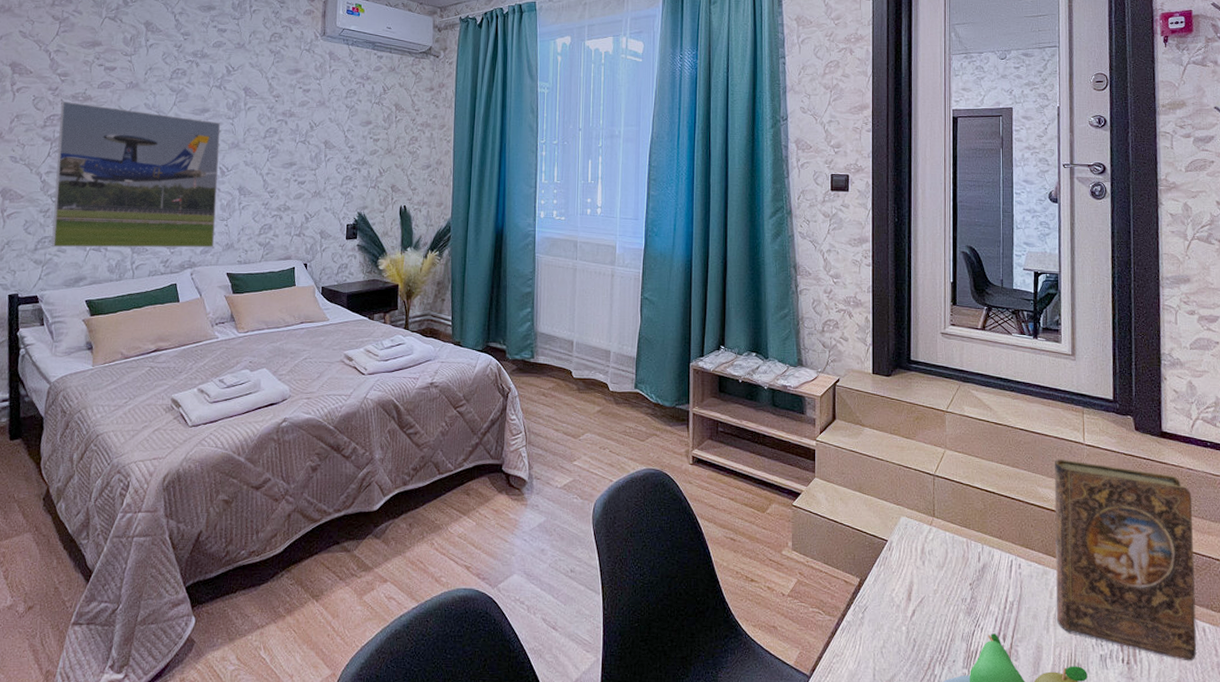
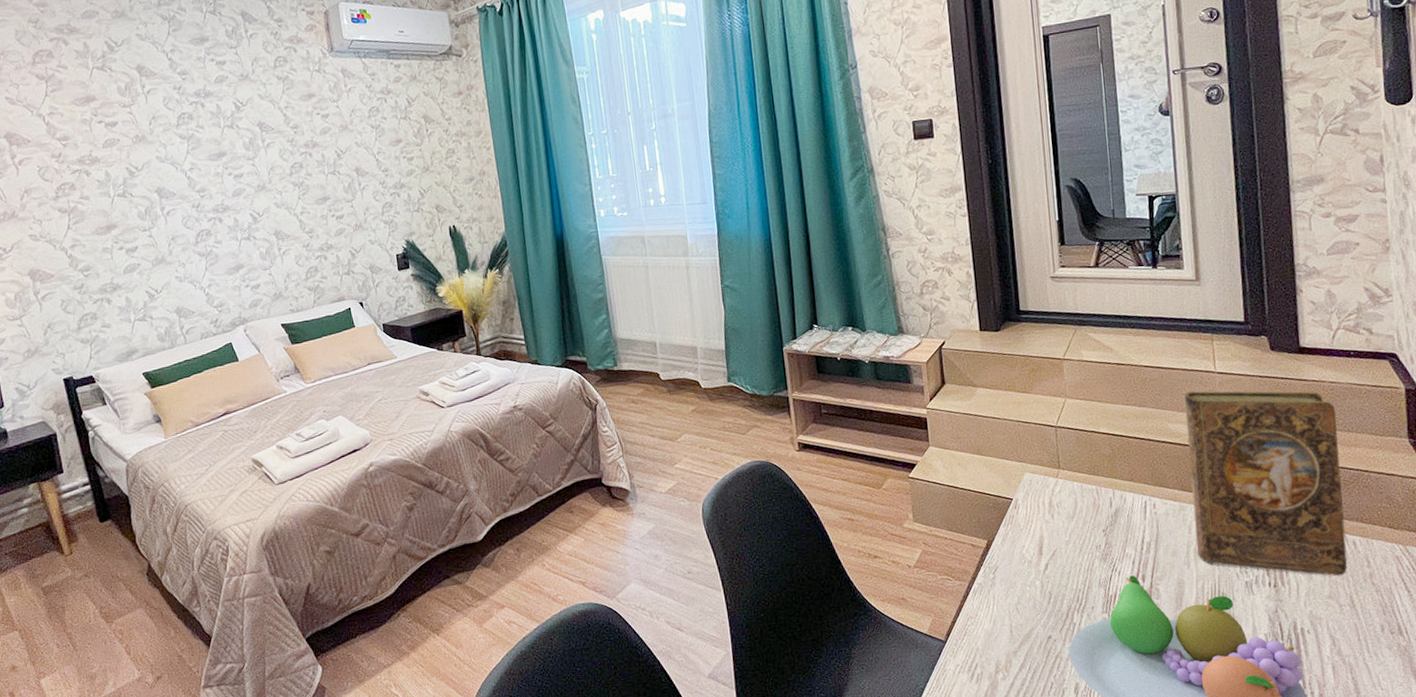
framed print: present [51,101,221,248] -> none [68,165,262,324]

